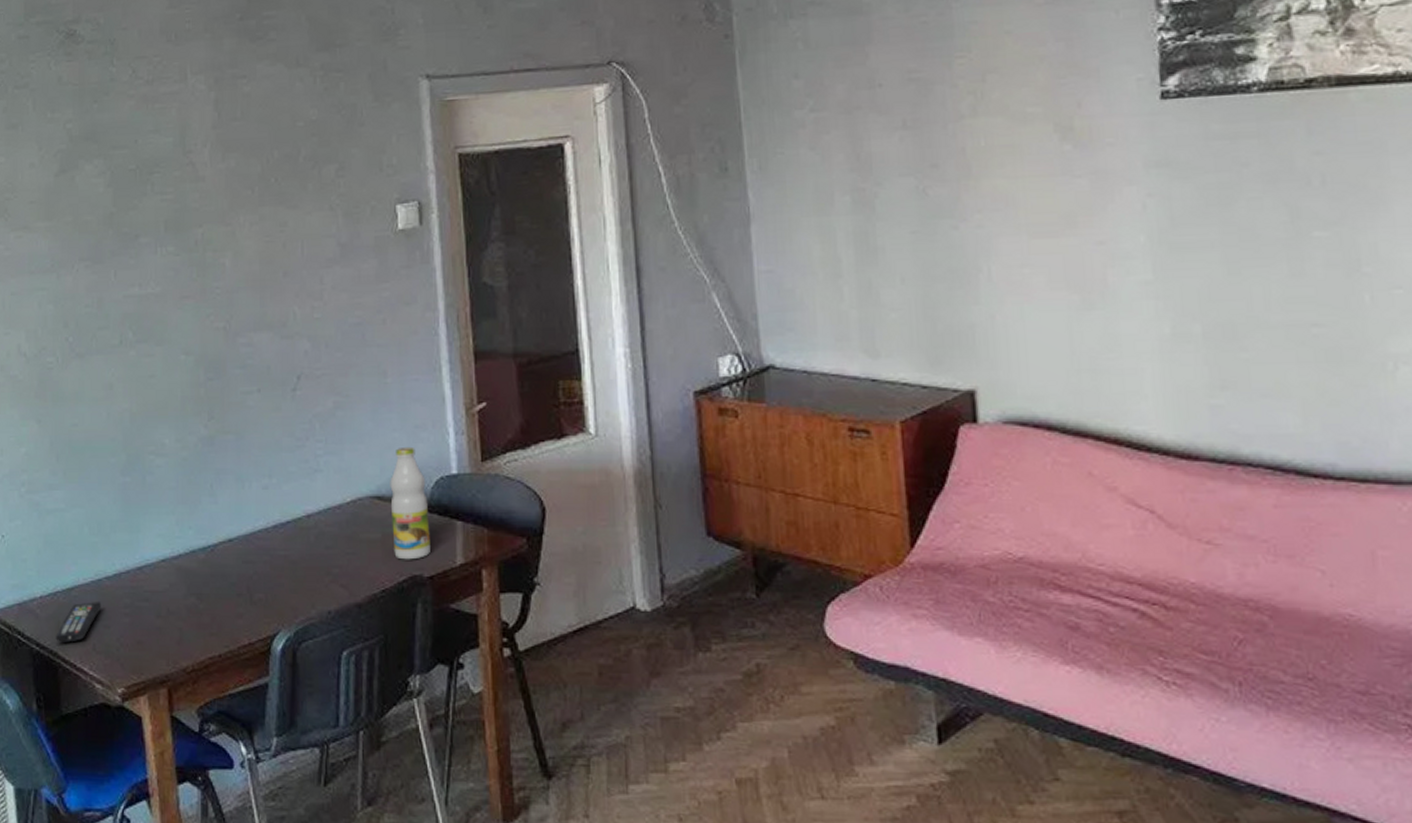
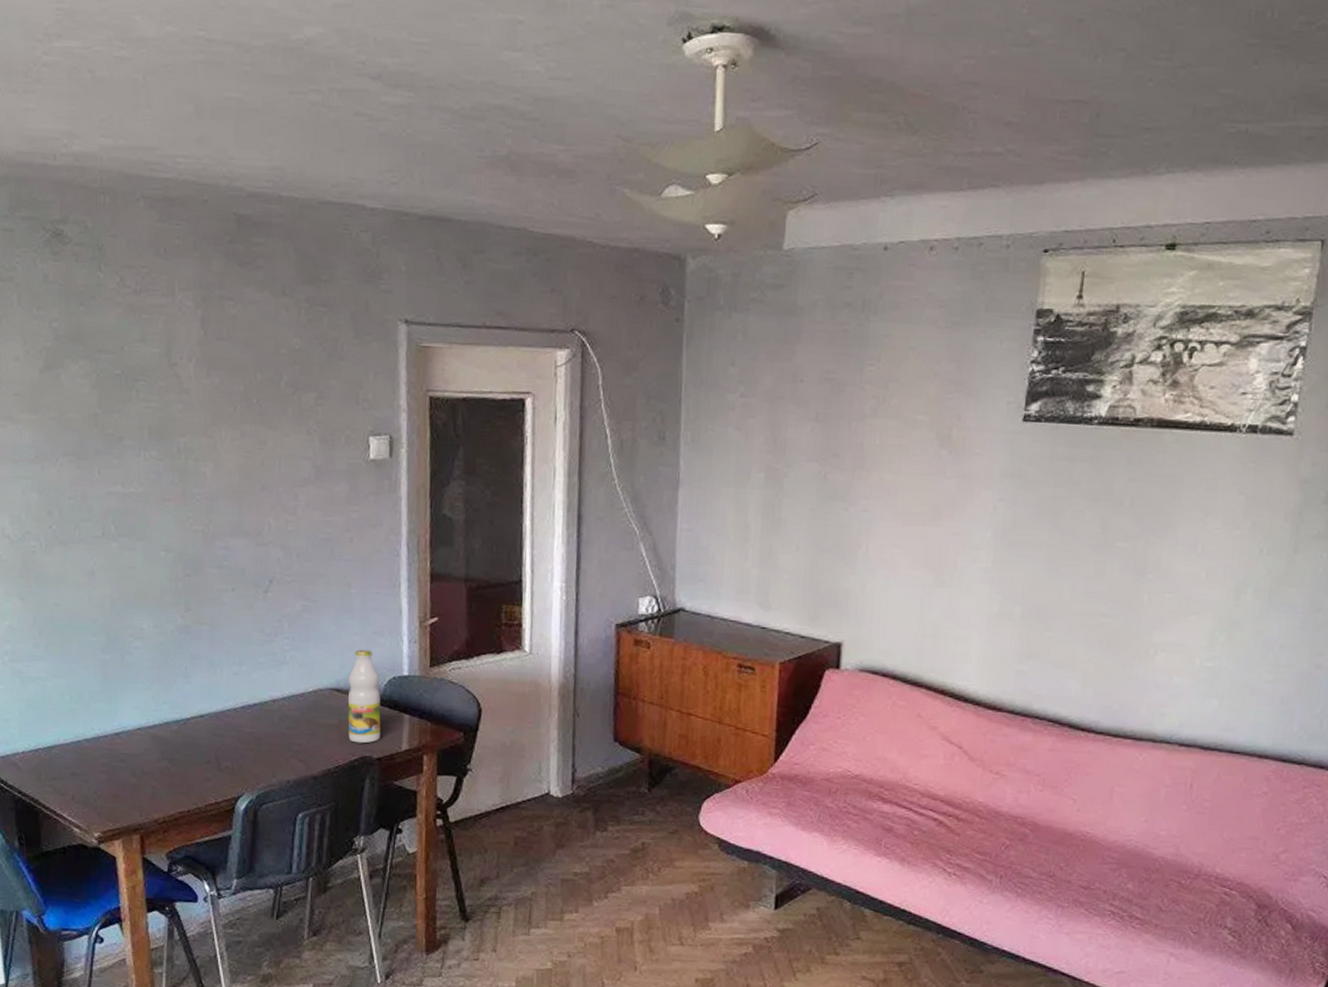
remote control: present [55,602,102,642] -> none [37,759,81,792]

